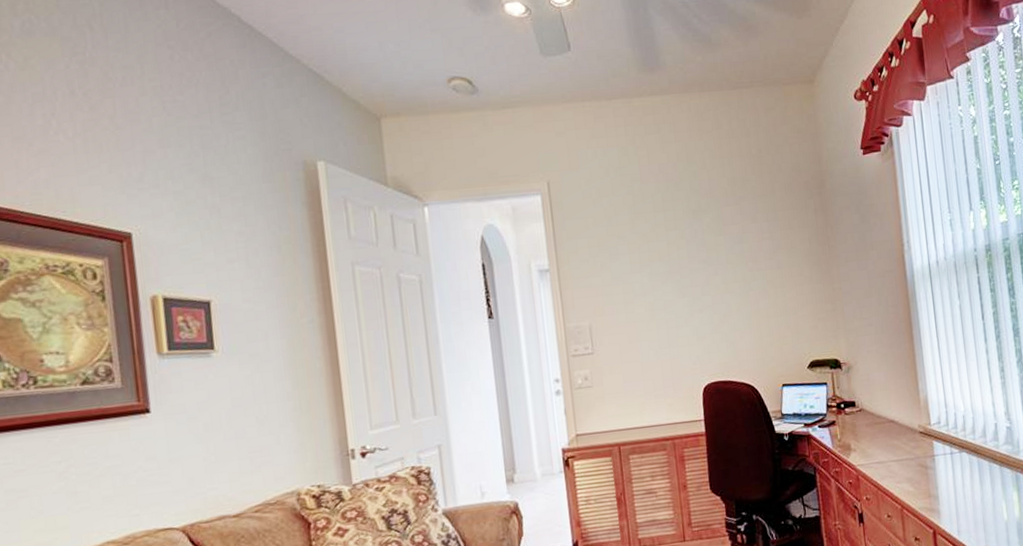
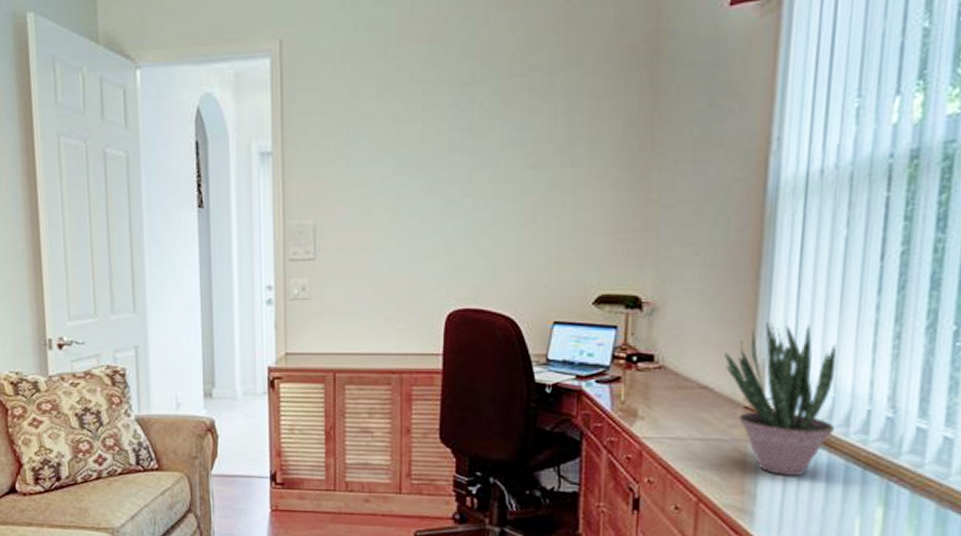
potted plant: none [900,368,978,479] -> present [724,323,837,476]

